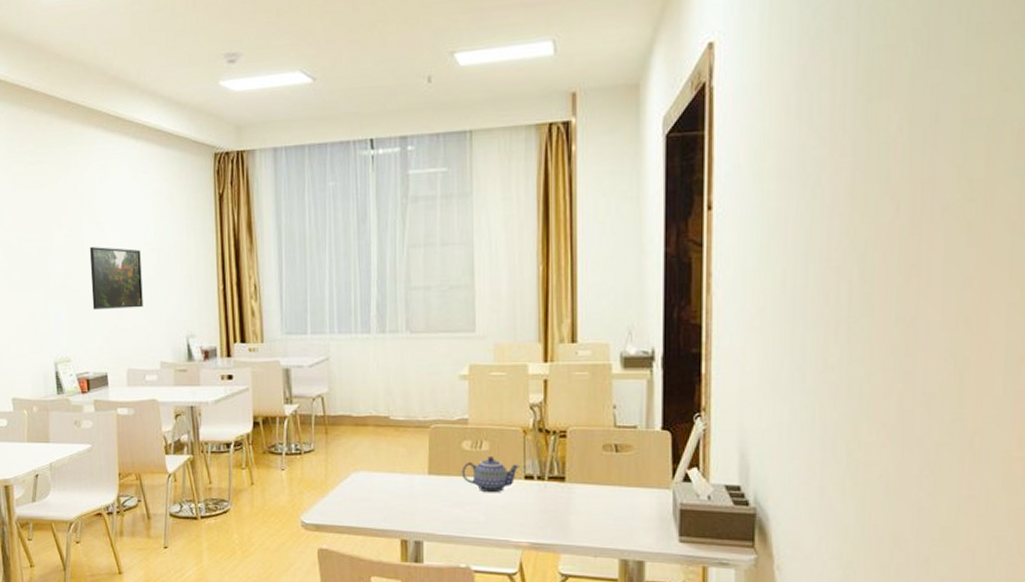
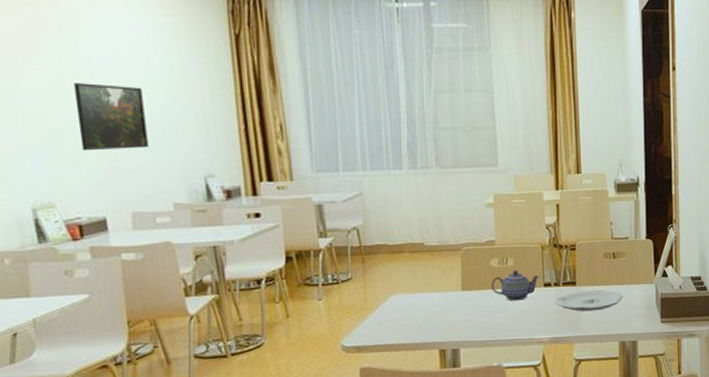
plate: none [540,489,628,516] -> present [556,289,624,312]

